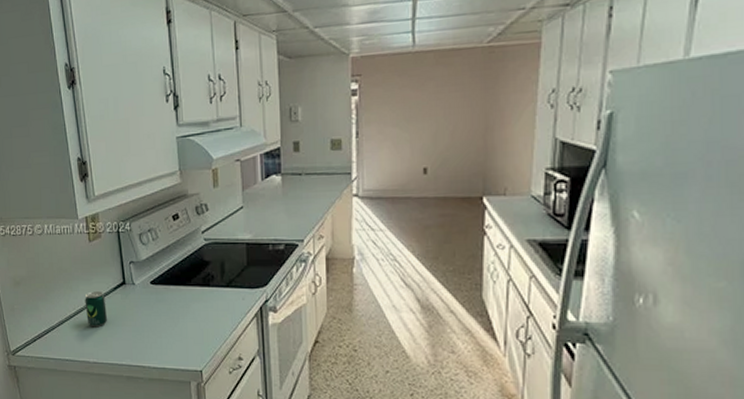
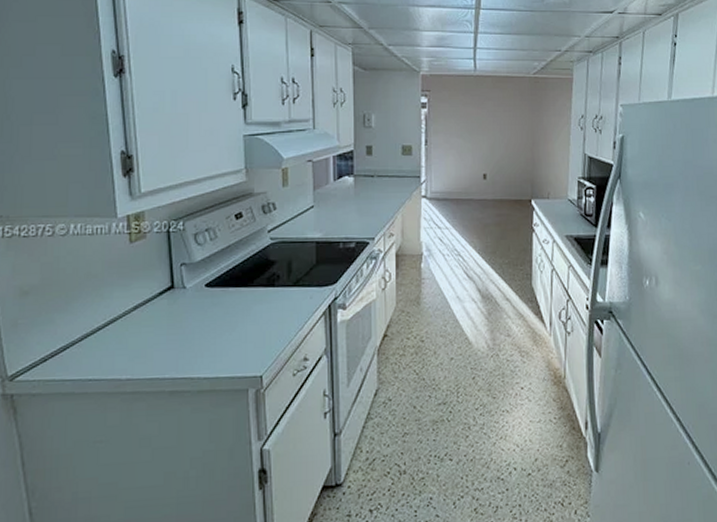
beverage can: present [85,291,108,328] -> none [119,298,149,339]

